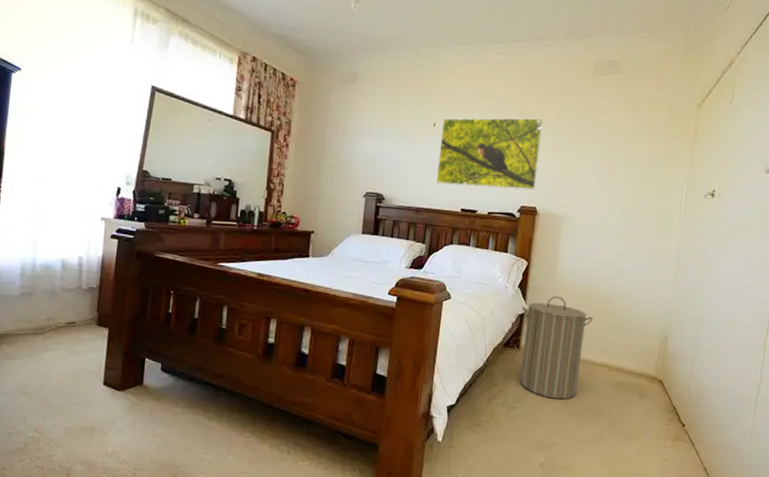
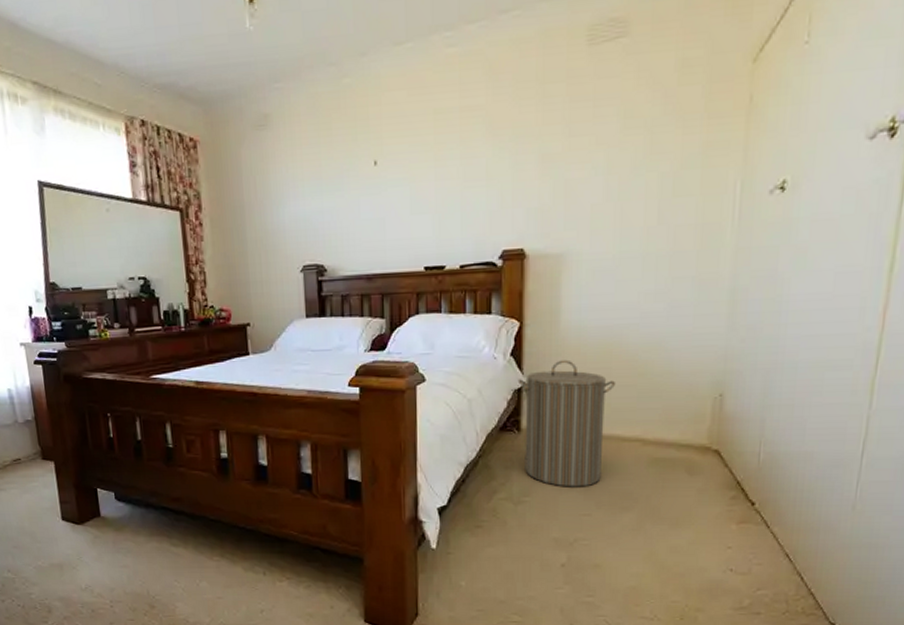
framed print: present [436,117,544,190] -> none [385,125,522,241]

